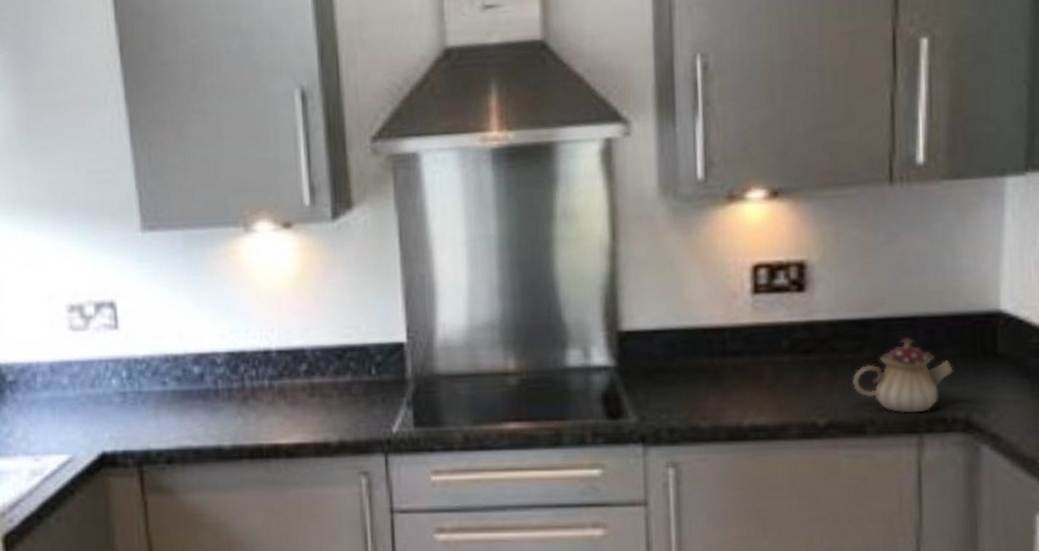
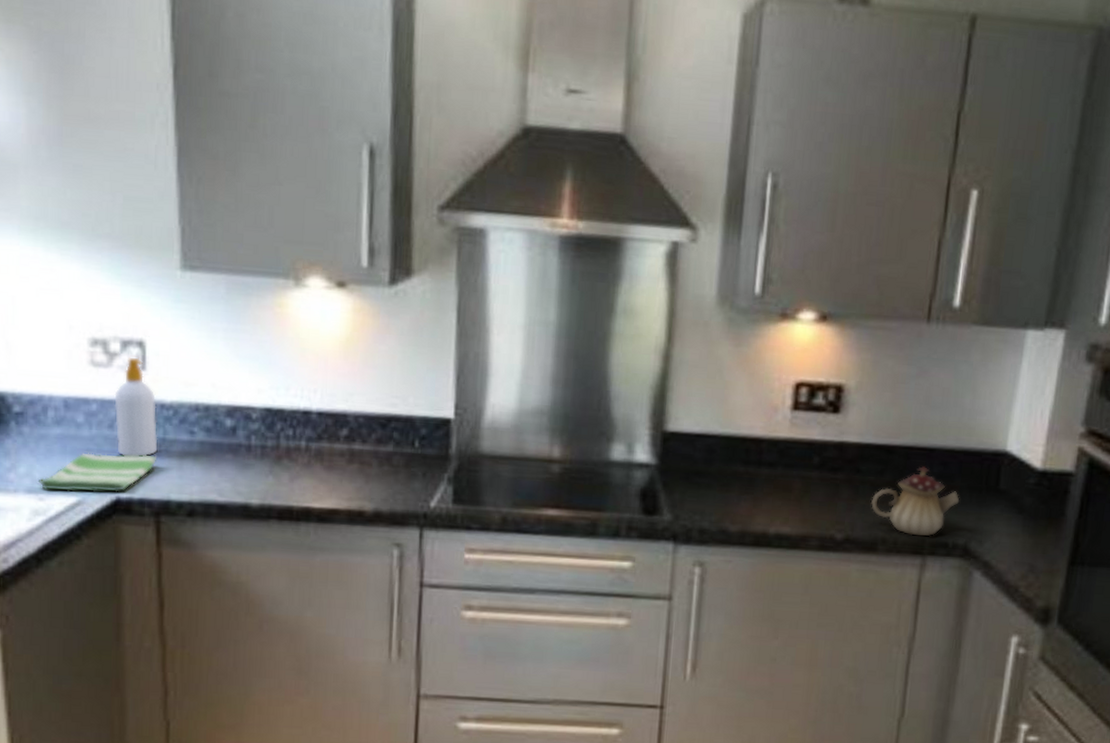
dish towel: none [33,408,136,451] -> present [37,452,157,492]
soap bottle: none [93,318,135,411] -> present [114,357,158,457]

